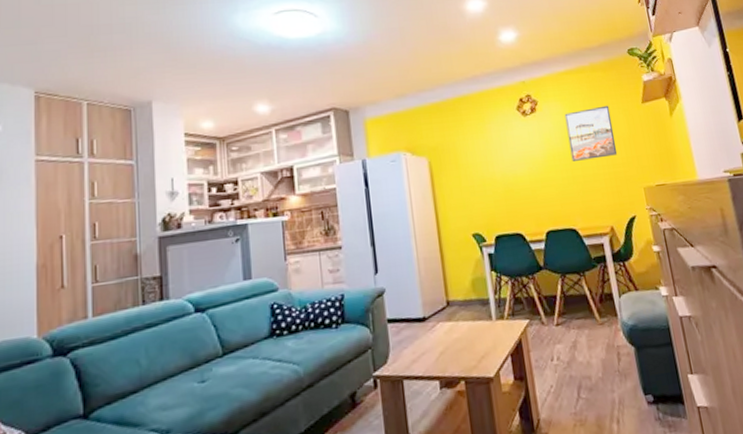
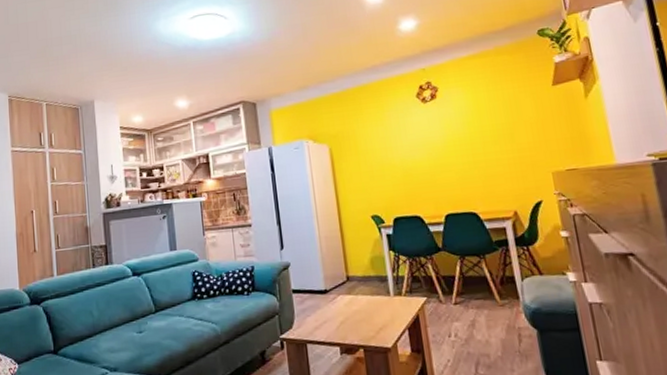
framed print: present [564,105,618,161] -> none [466,89,524,147]

